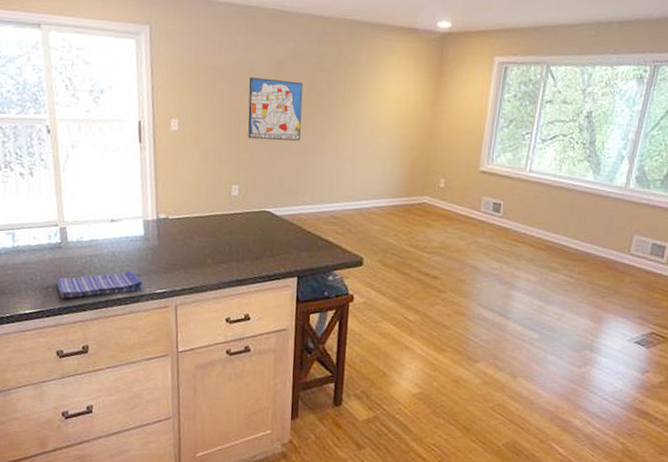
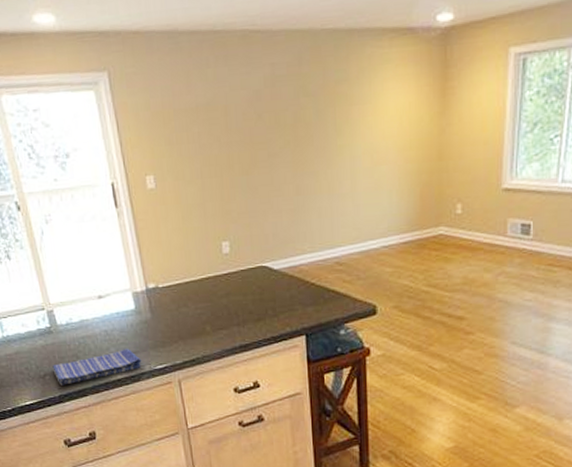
wall art: present [248,77,303,141] -> none [225,112,291,187]

